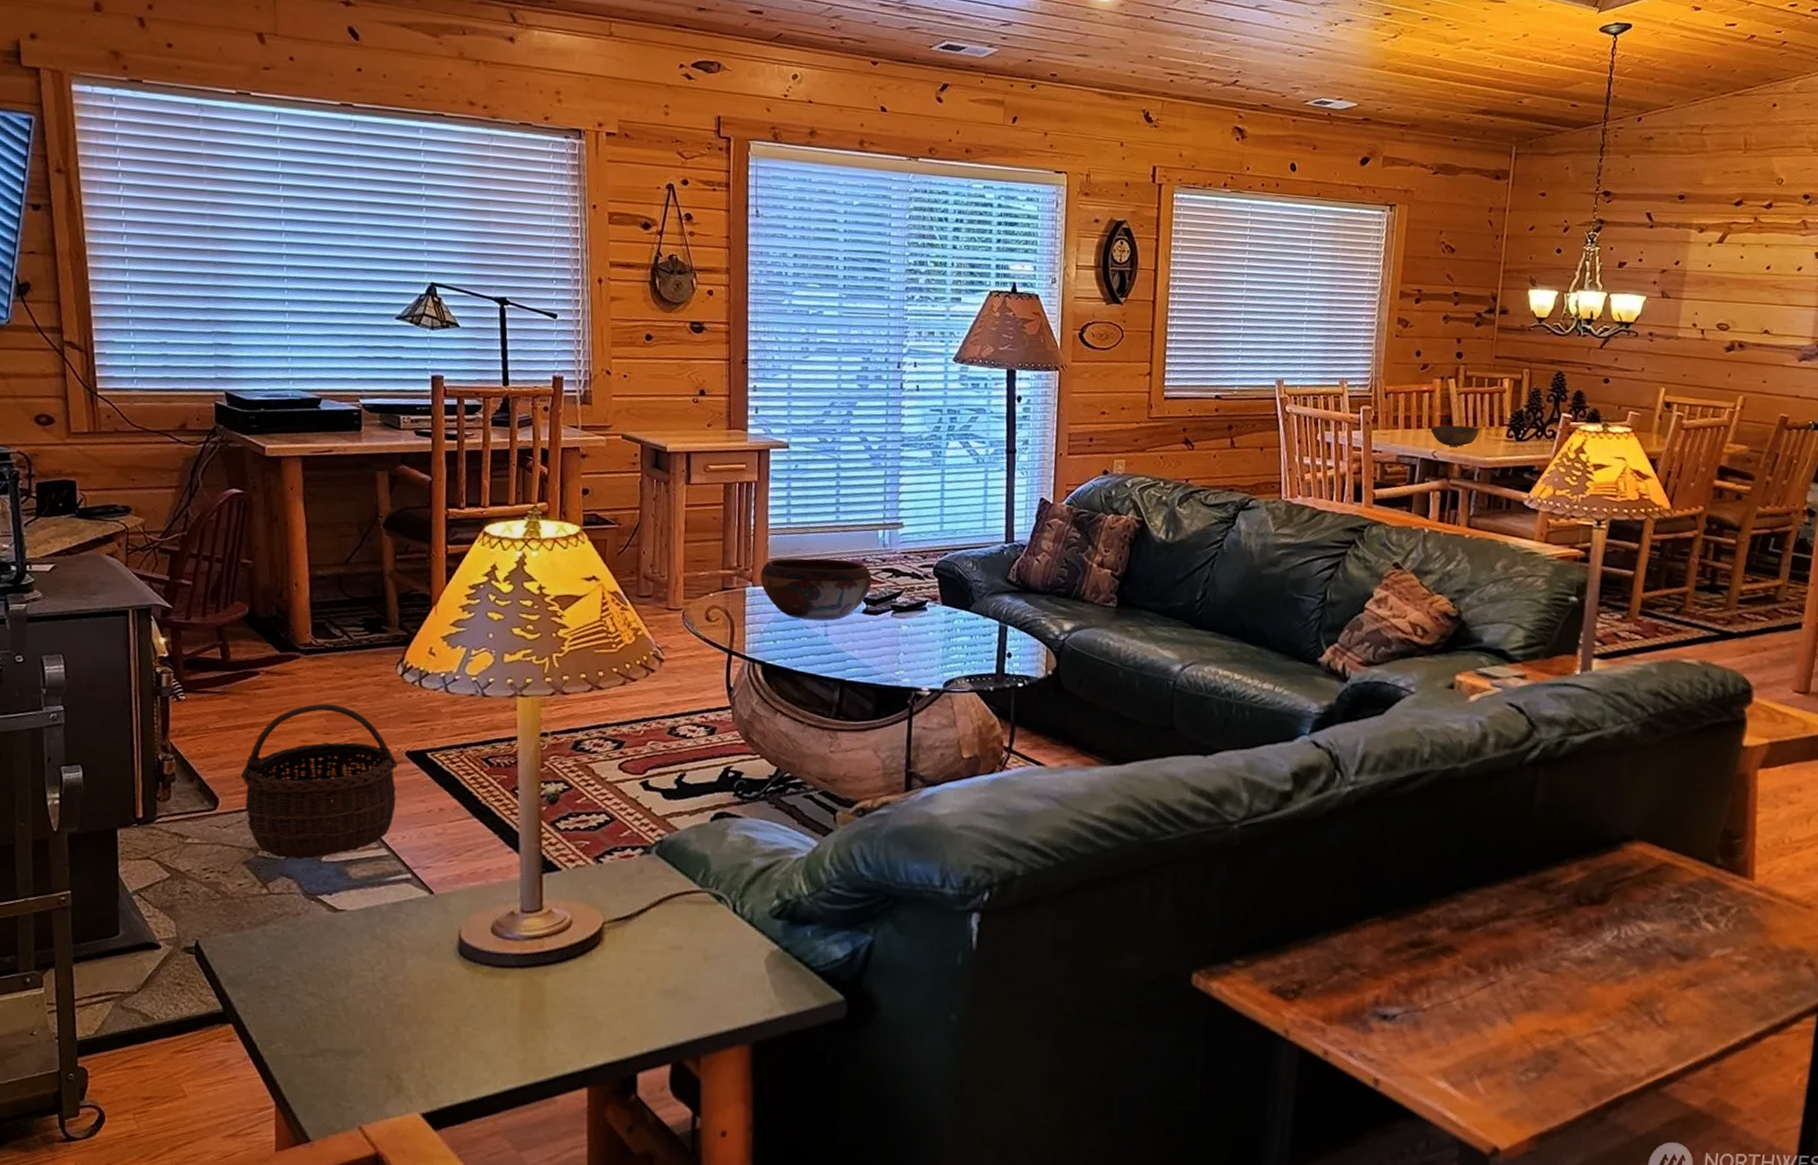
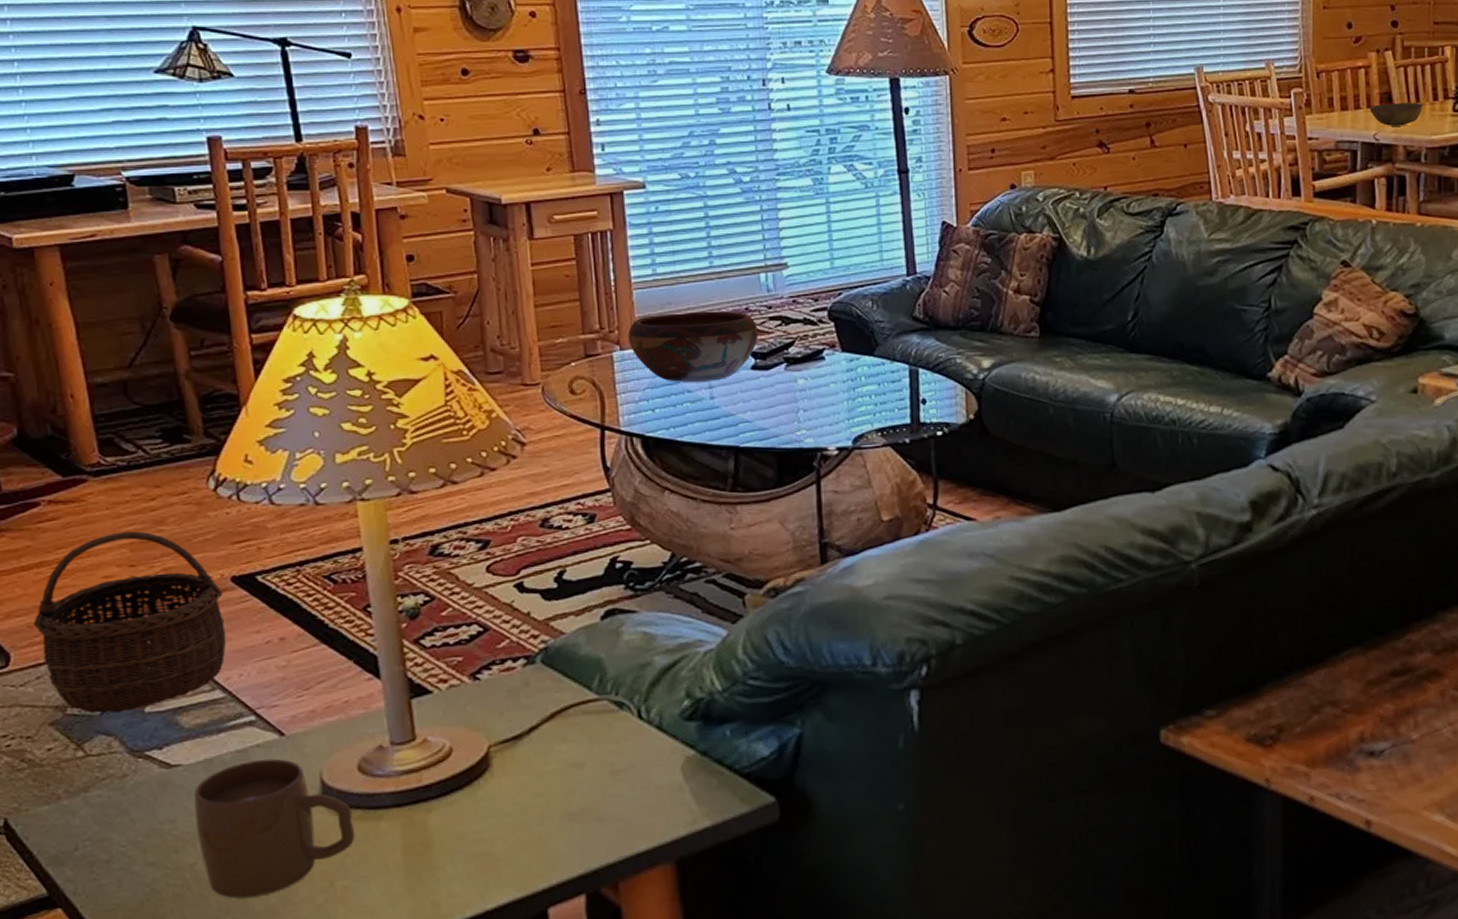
mug: none [350,912,482,1033] -> present [194,758,356,898]

